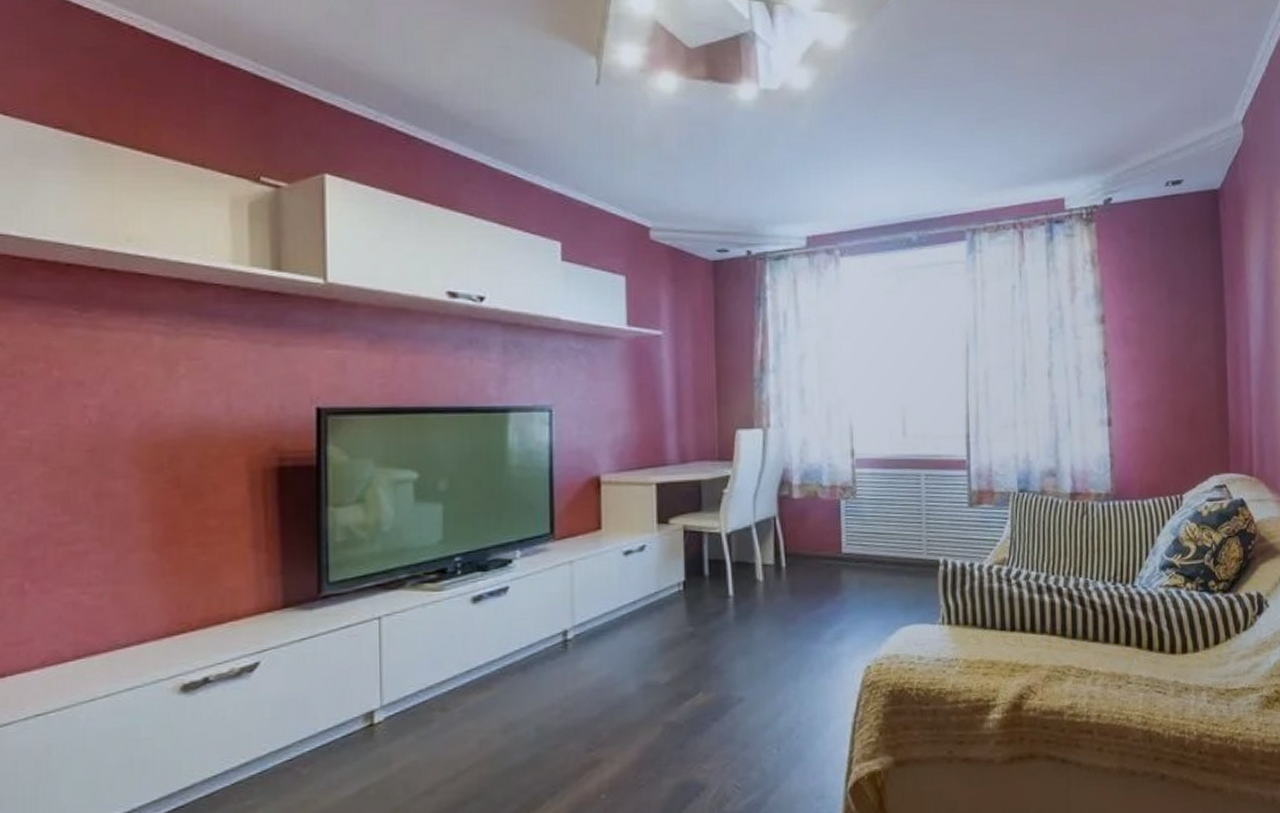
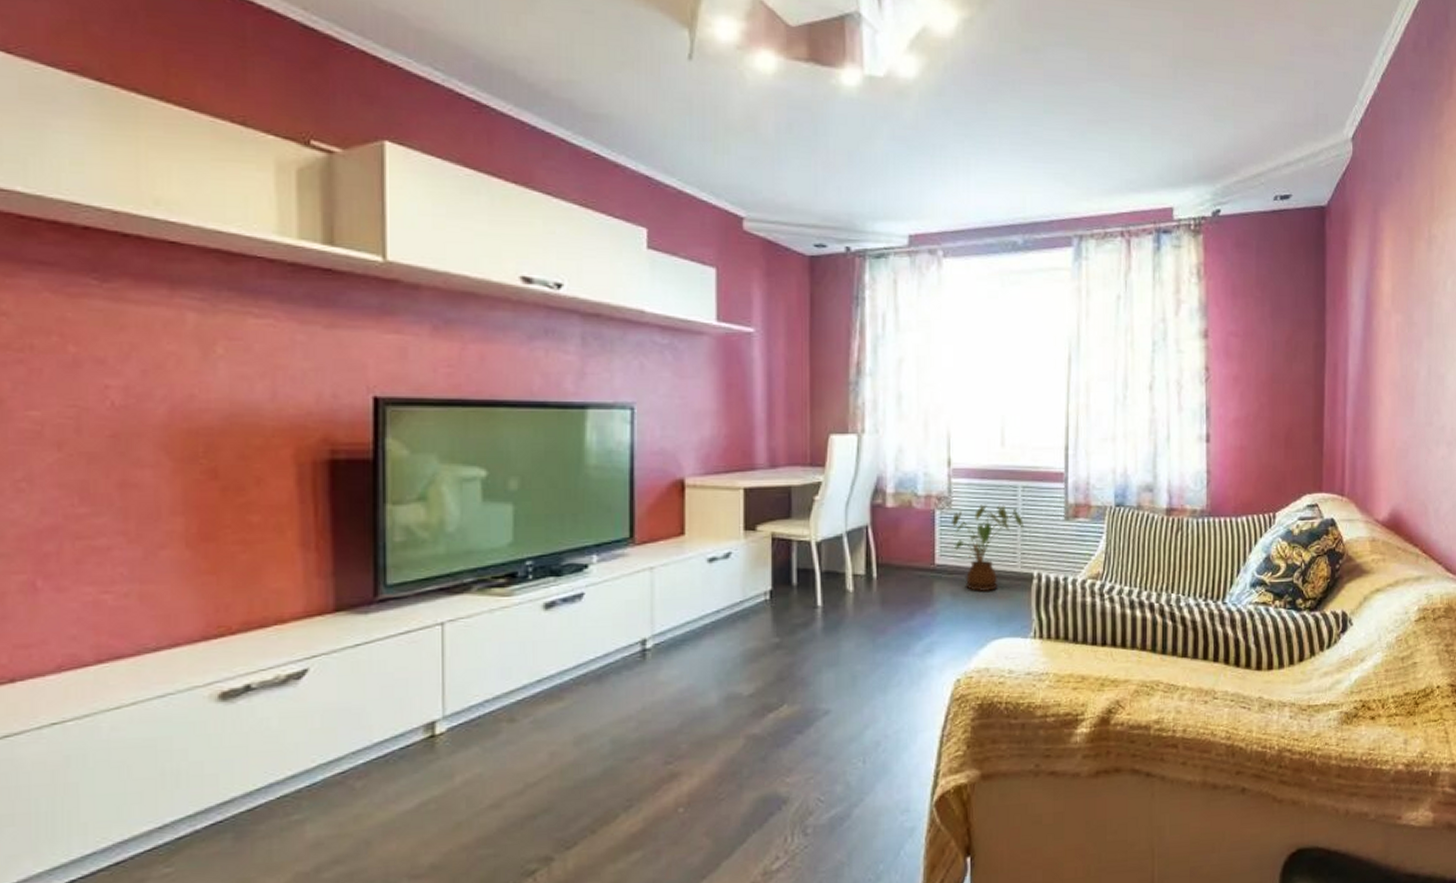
house plant: none [857,493,928,580] -> present [952,504,1023,593]

